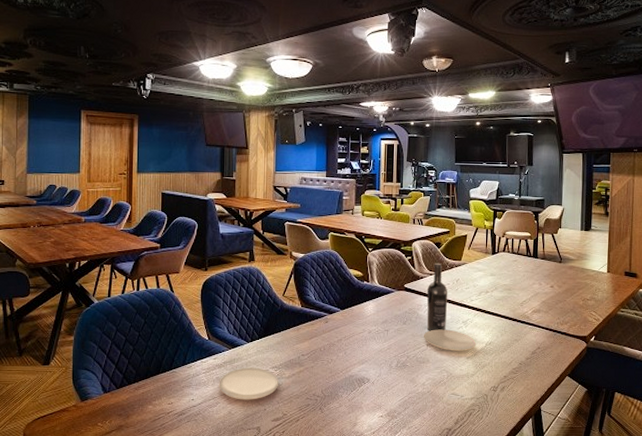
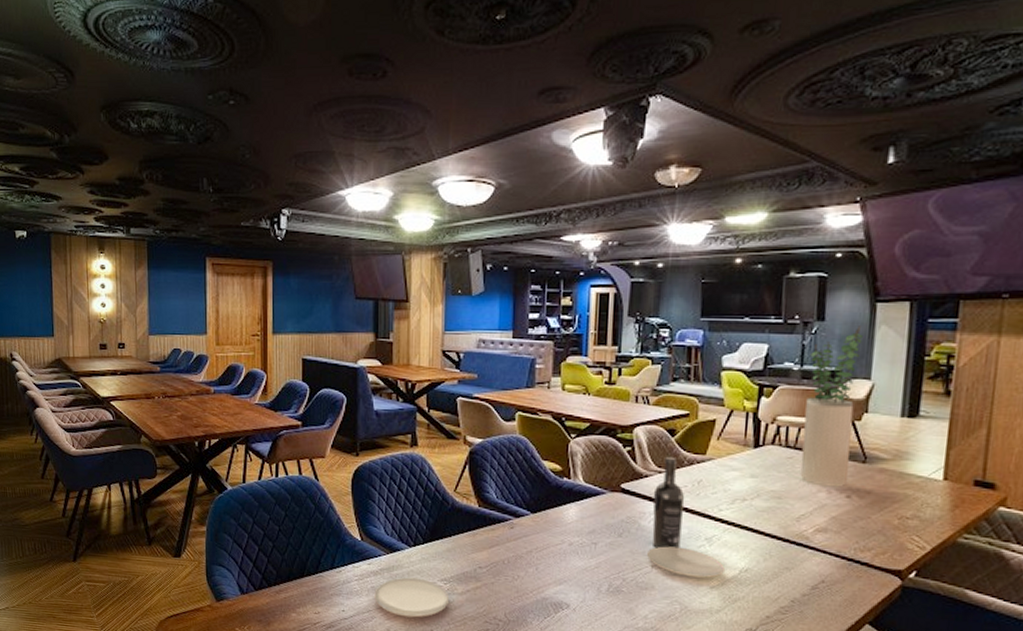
vase: none [521,169,556,280] -> present [800,326,863,488]

